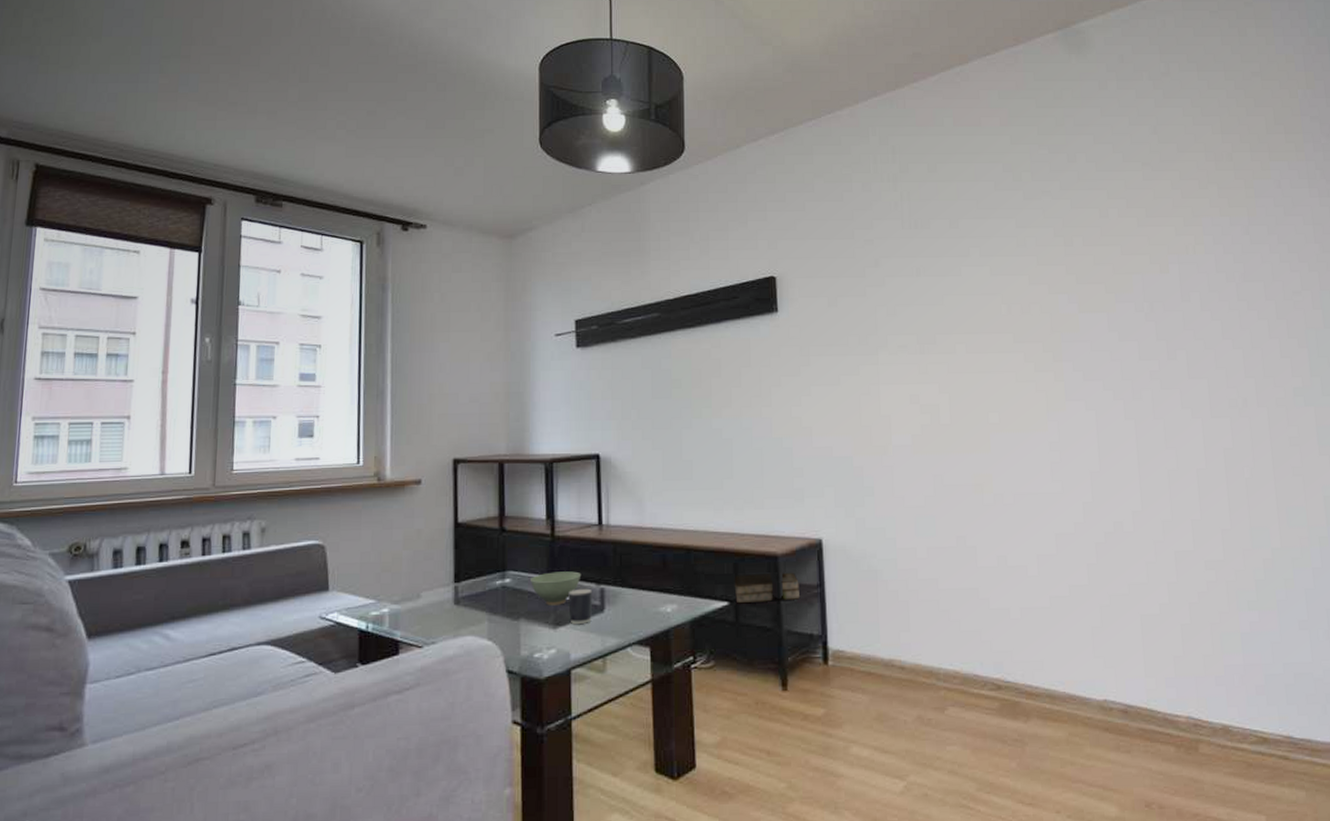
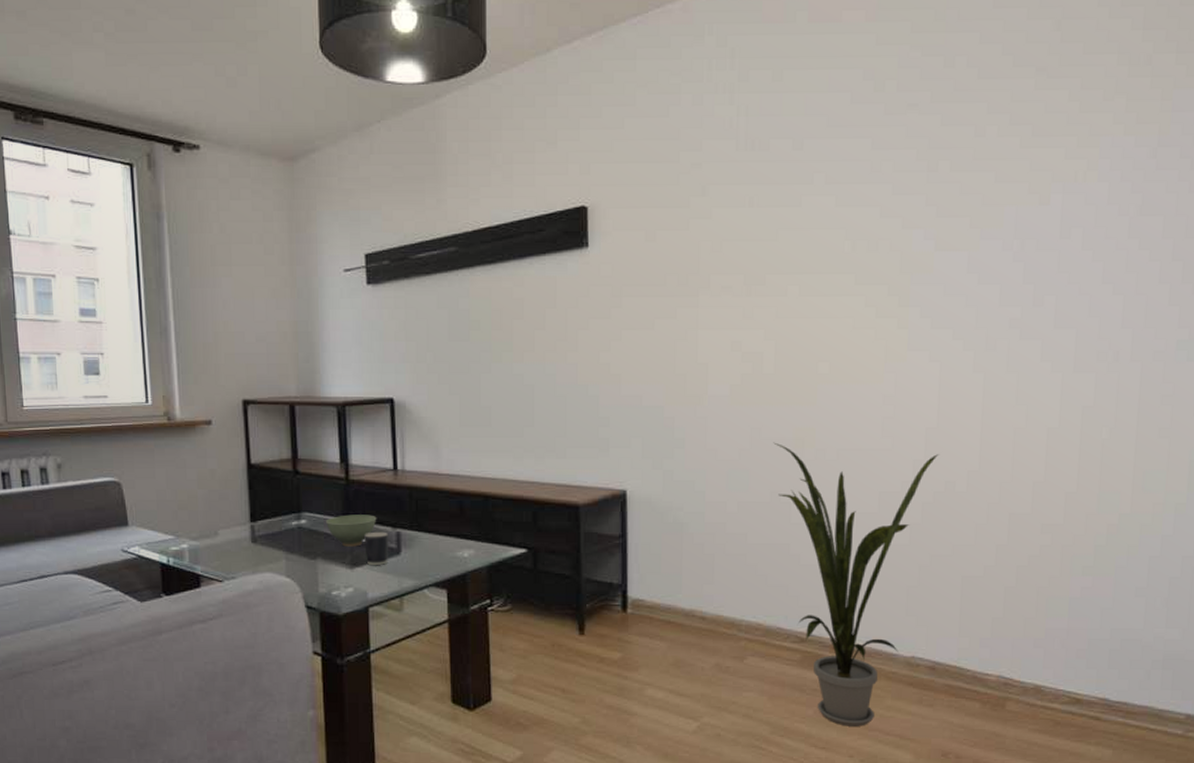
decorative box: present [734,572,800,604] -> none [533,522,600,551]
house plant: none [955,488,1105,779] -> present [773,442,939,727]

